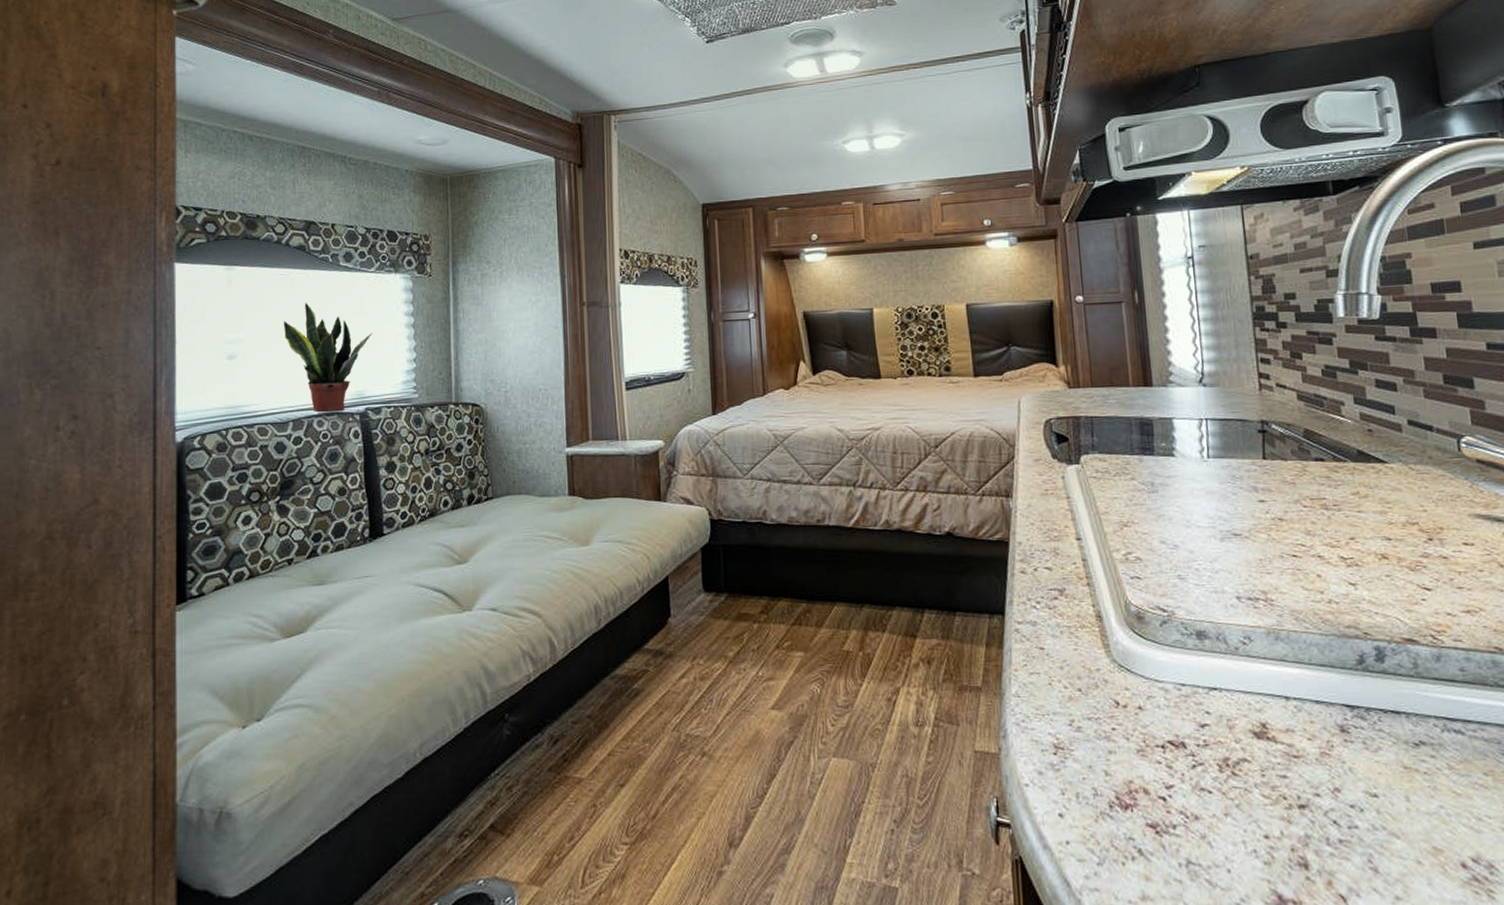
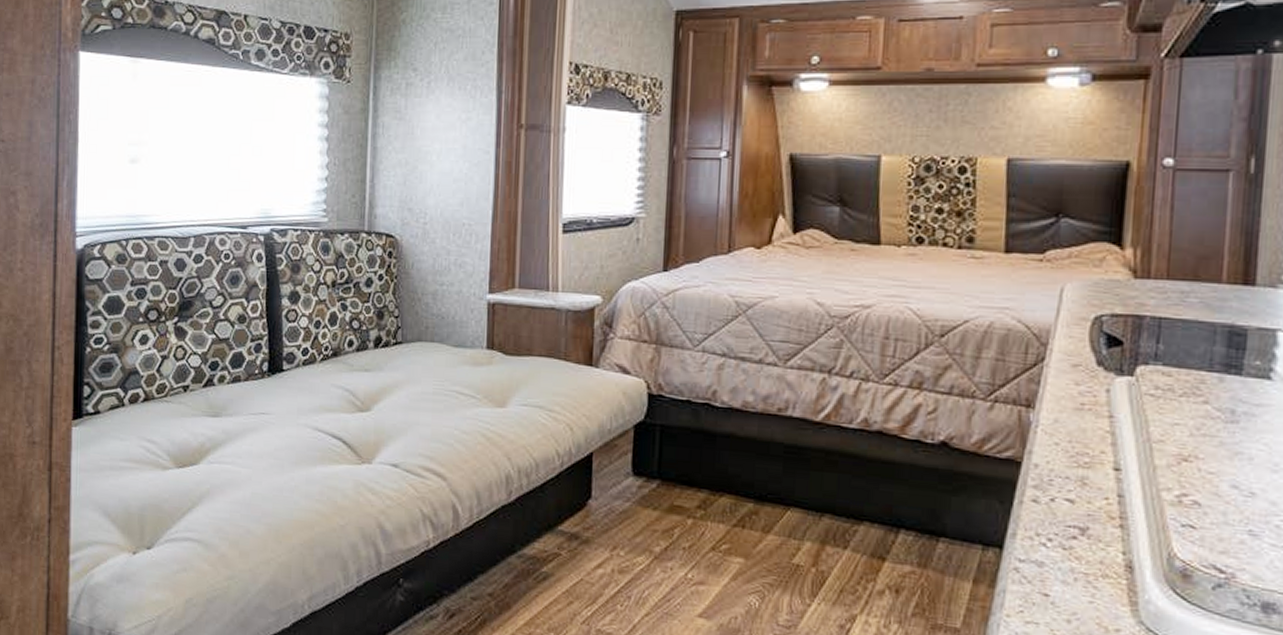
potted plant: present [283,302,373,413] -> none [188,104,283,231]

